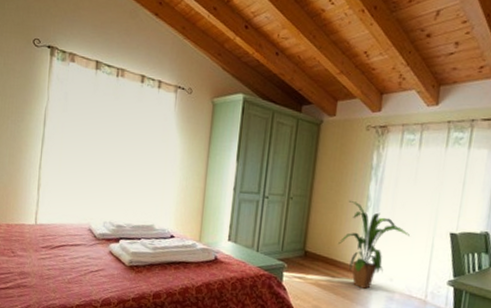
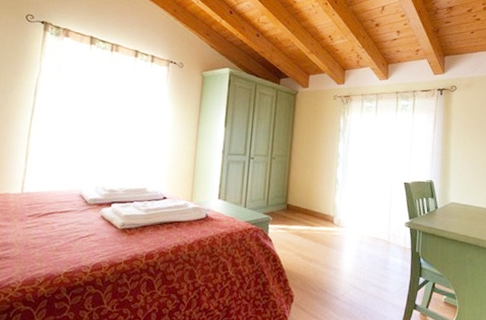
house plant: present [338,200,410,289] -> none [315,158,373,235]

